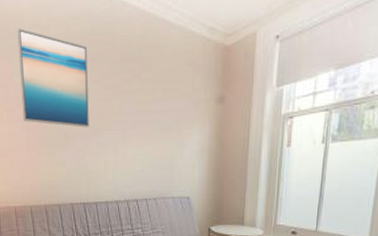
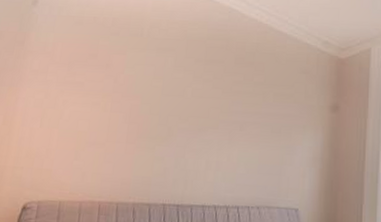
wall art: present [17,28,89,128] -> none [127,28,203,124]

